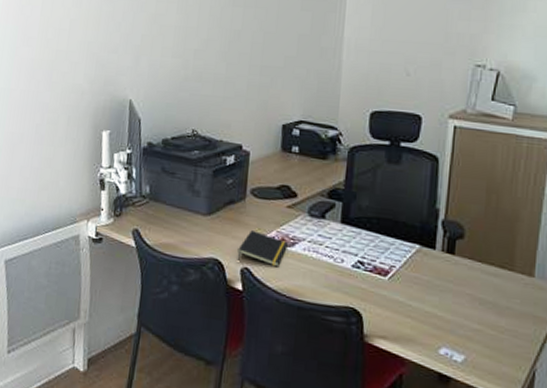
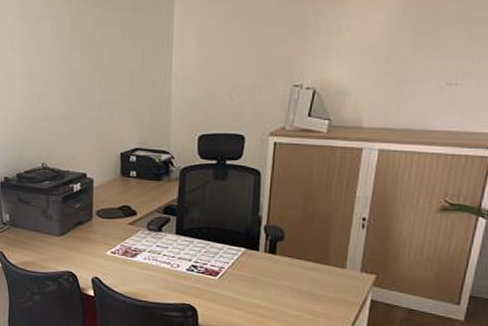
notepad: present [237,230,288,267] -> none [88,246,131,275]

